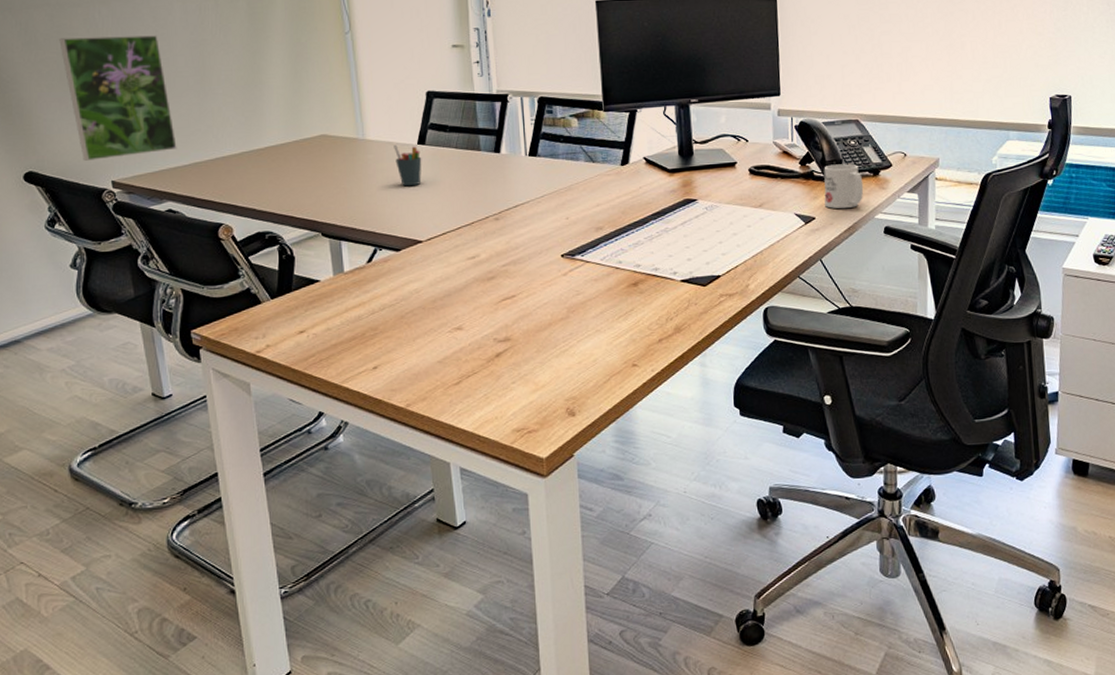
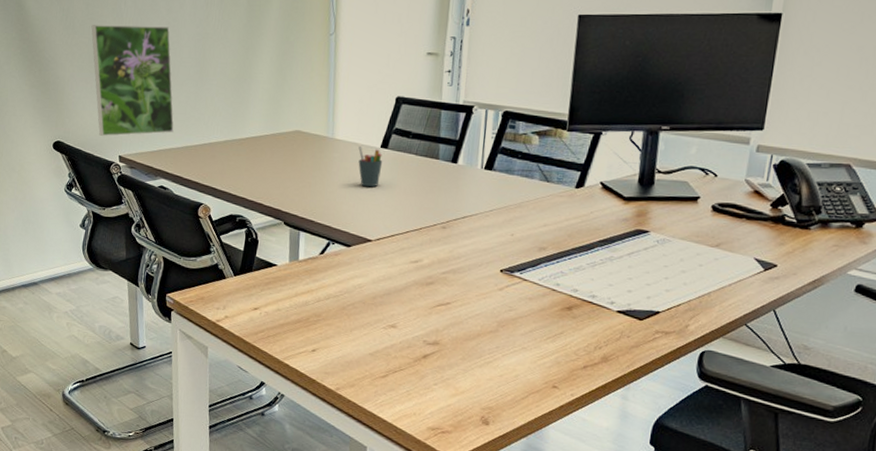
mug: present [824,164,864,209] -> none [791,210,842,260]

